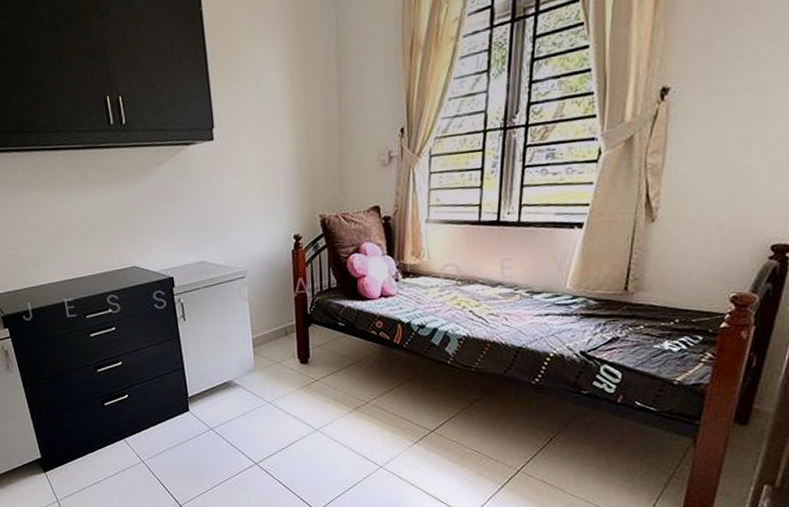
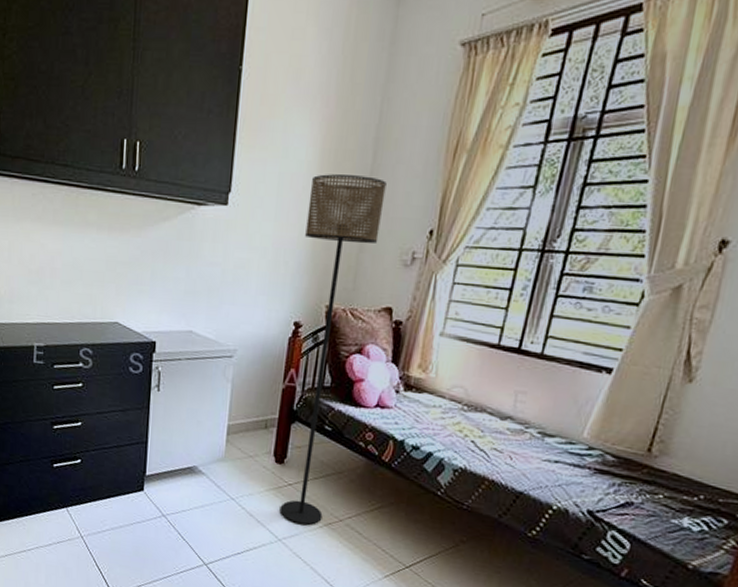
floor lamp: none [286,89,356,413] -> present [279,174,387,525]

